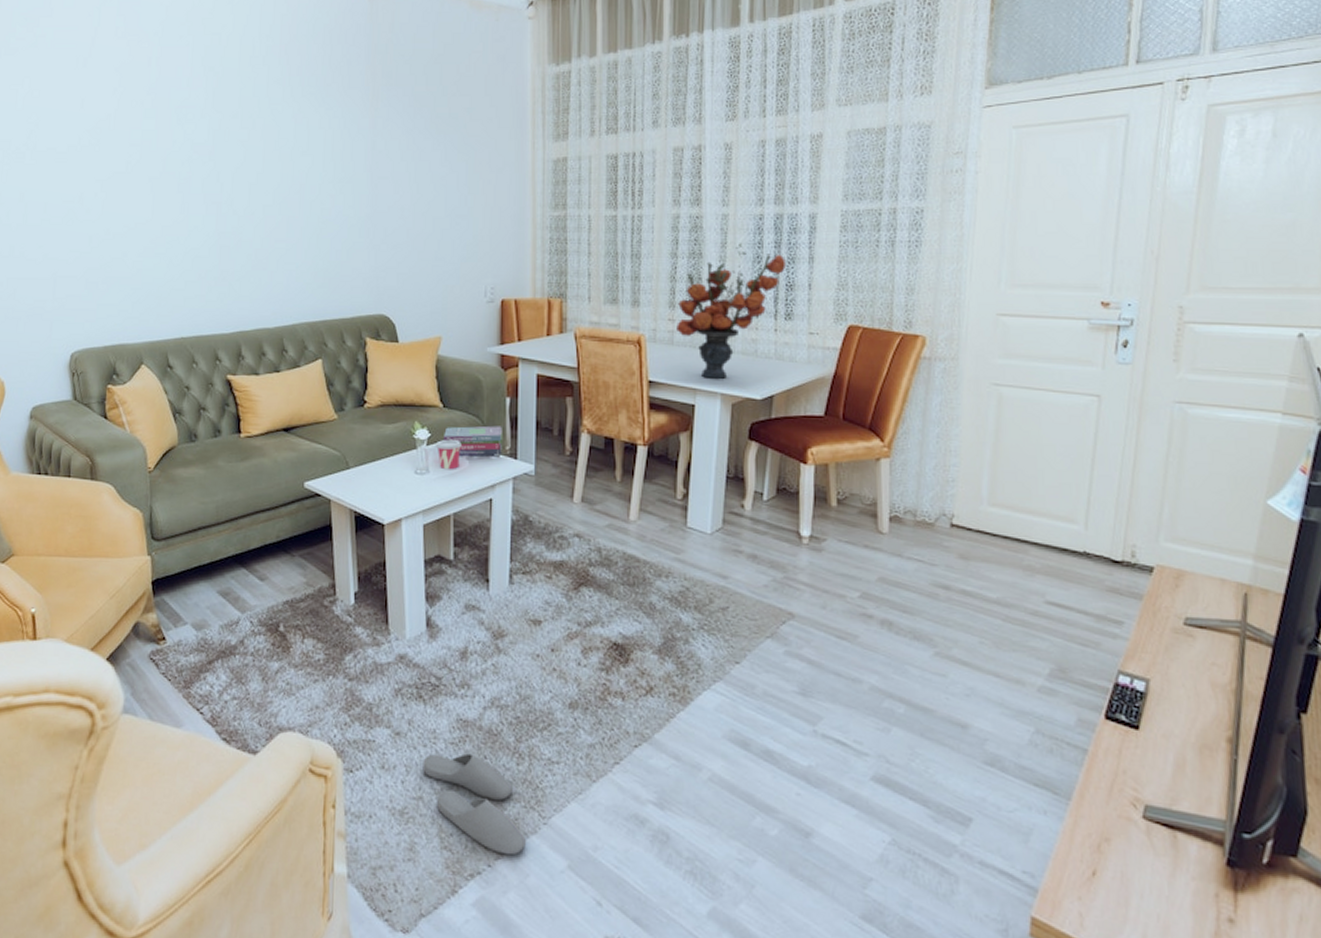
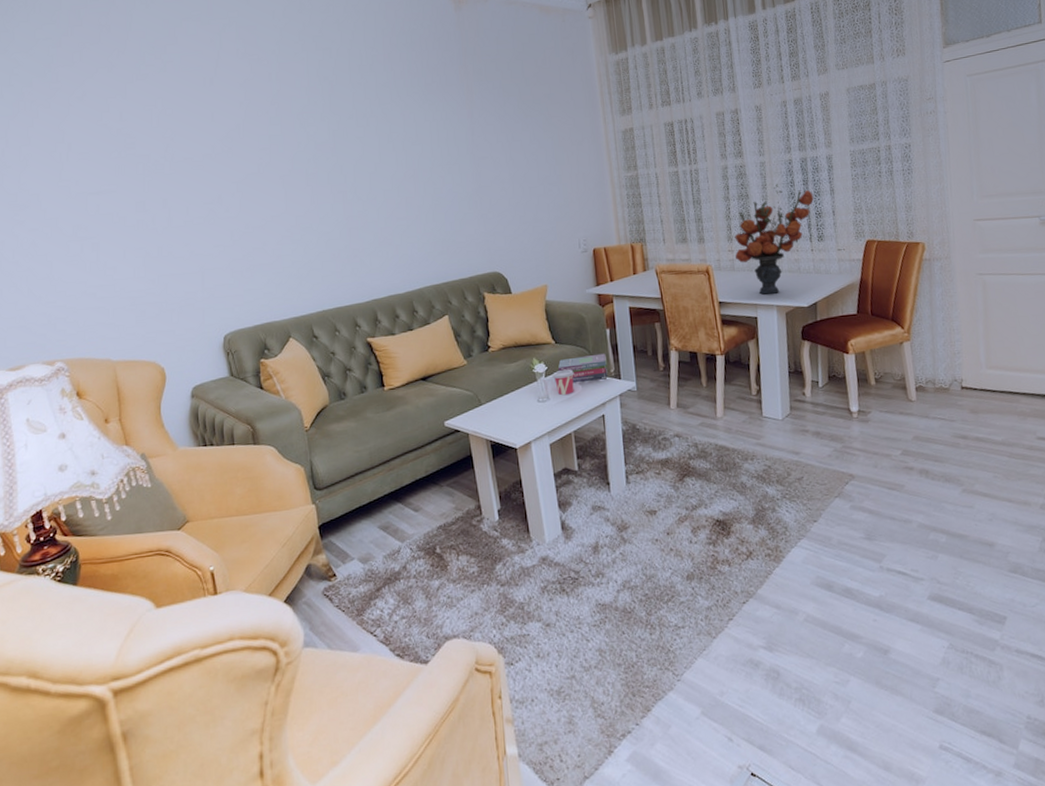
slippers: present [423,753,526,856] -> none [572,631,665,713]

